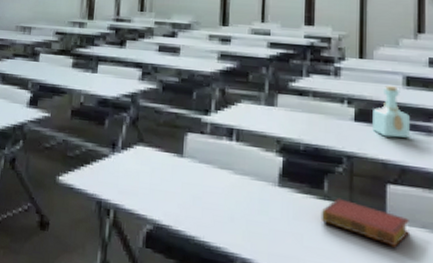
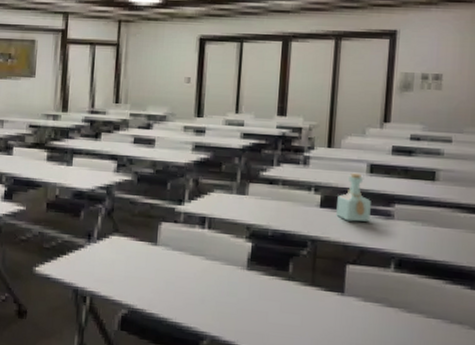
book: present [321,197,409,248] -> none [284,278,365,321]

